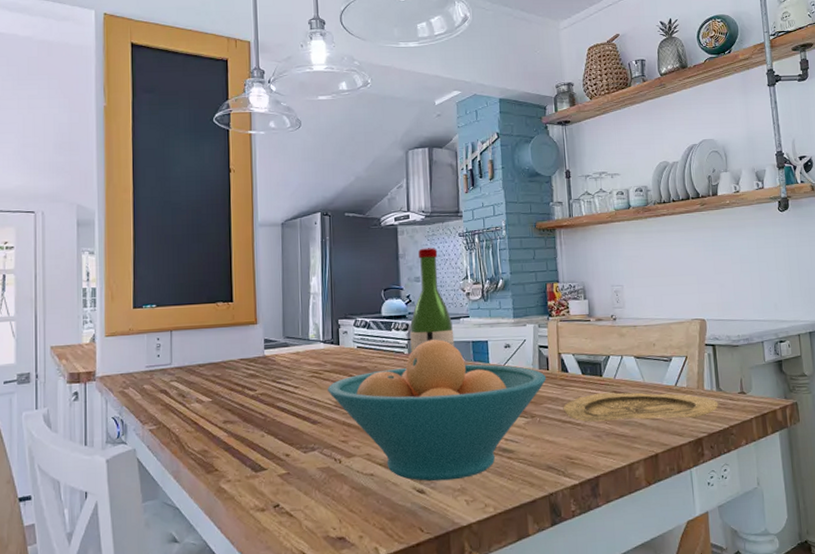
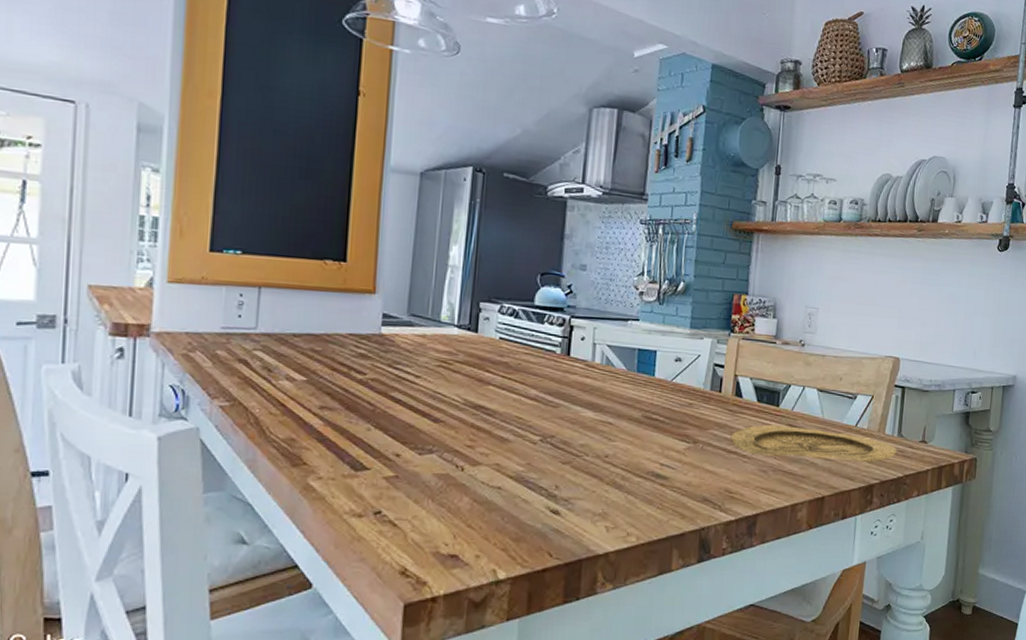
fruit bowl: present [328,339,547,482] -> none [457,341,718,503]
wine bottle: present [410,248,455,352] -> none [564,231,619,353]

